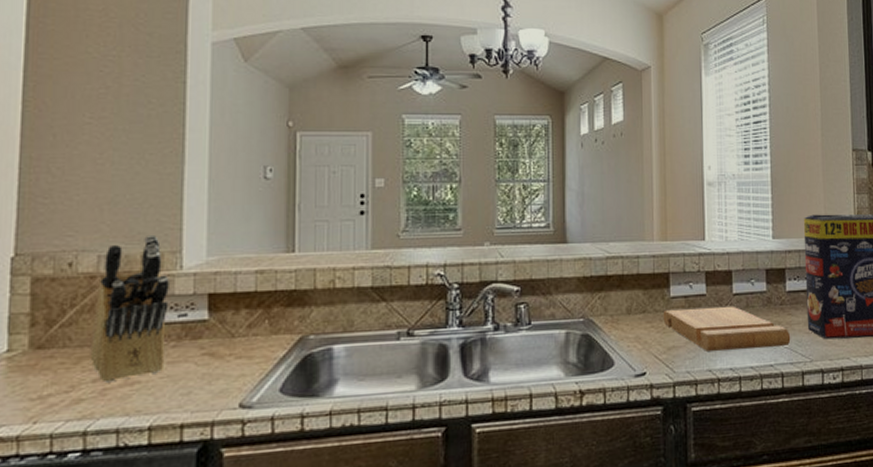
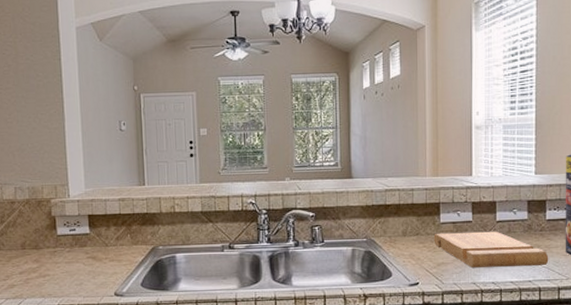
knife block: present [90,234,169,383] -> none [16,172,63,275]

